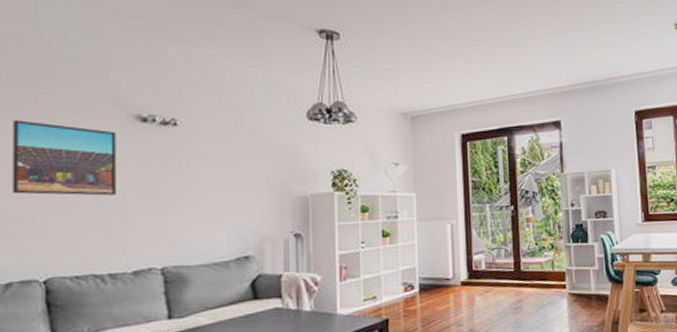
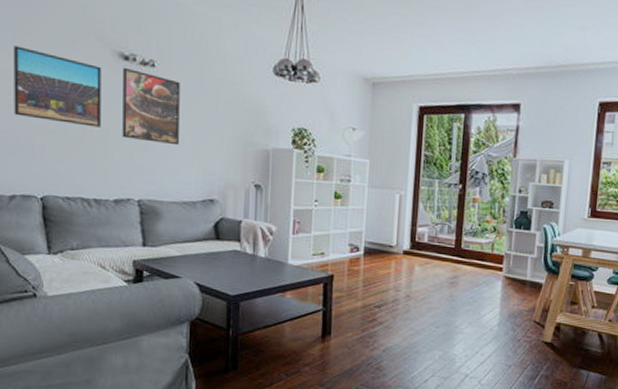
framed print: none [141,129,206,204] -> present [122,67,180,146]

